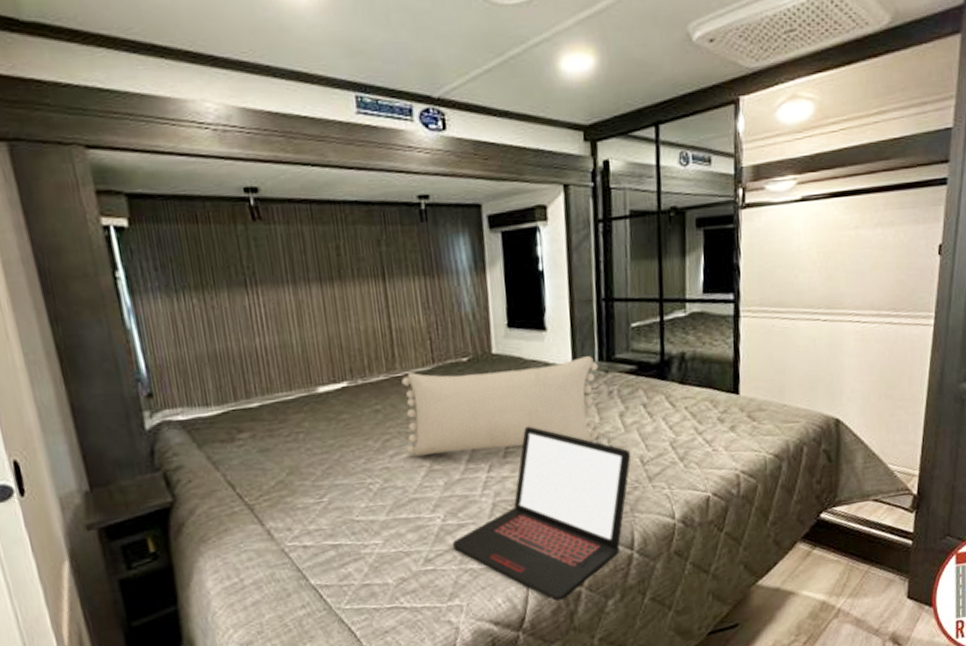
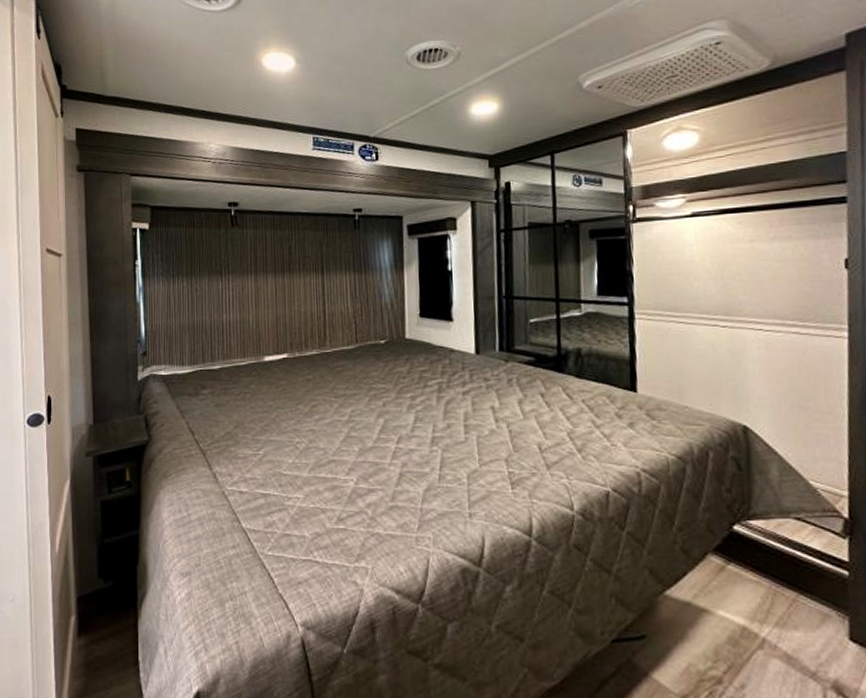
pillow: present [401,356,599,456] -> none [330,346,499,424]
laptop: present [452,426,631,602] -> none [362,404,530,579]

